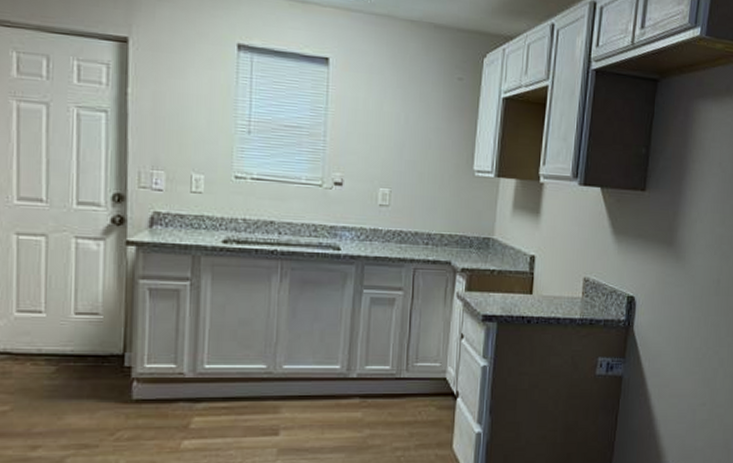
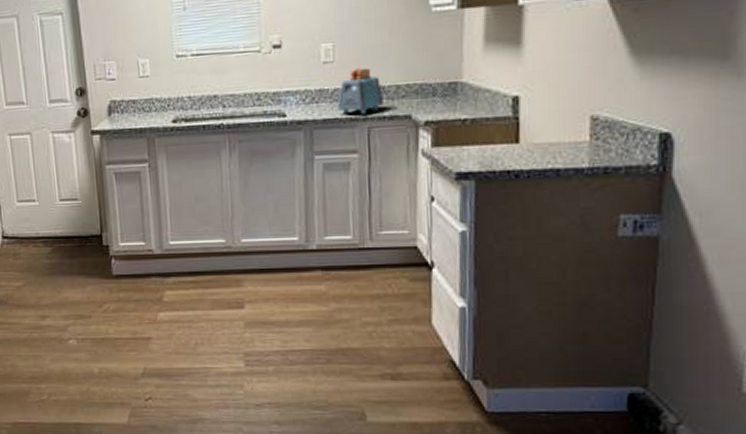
toaster: none [388,214,430,257] -> present [337,68,385,115]

